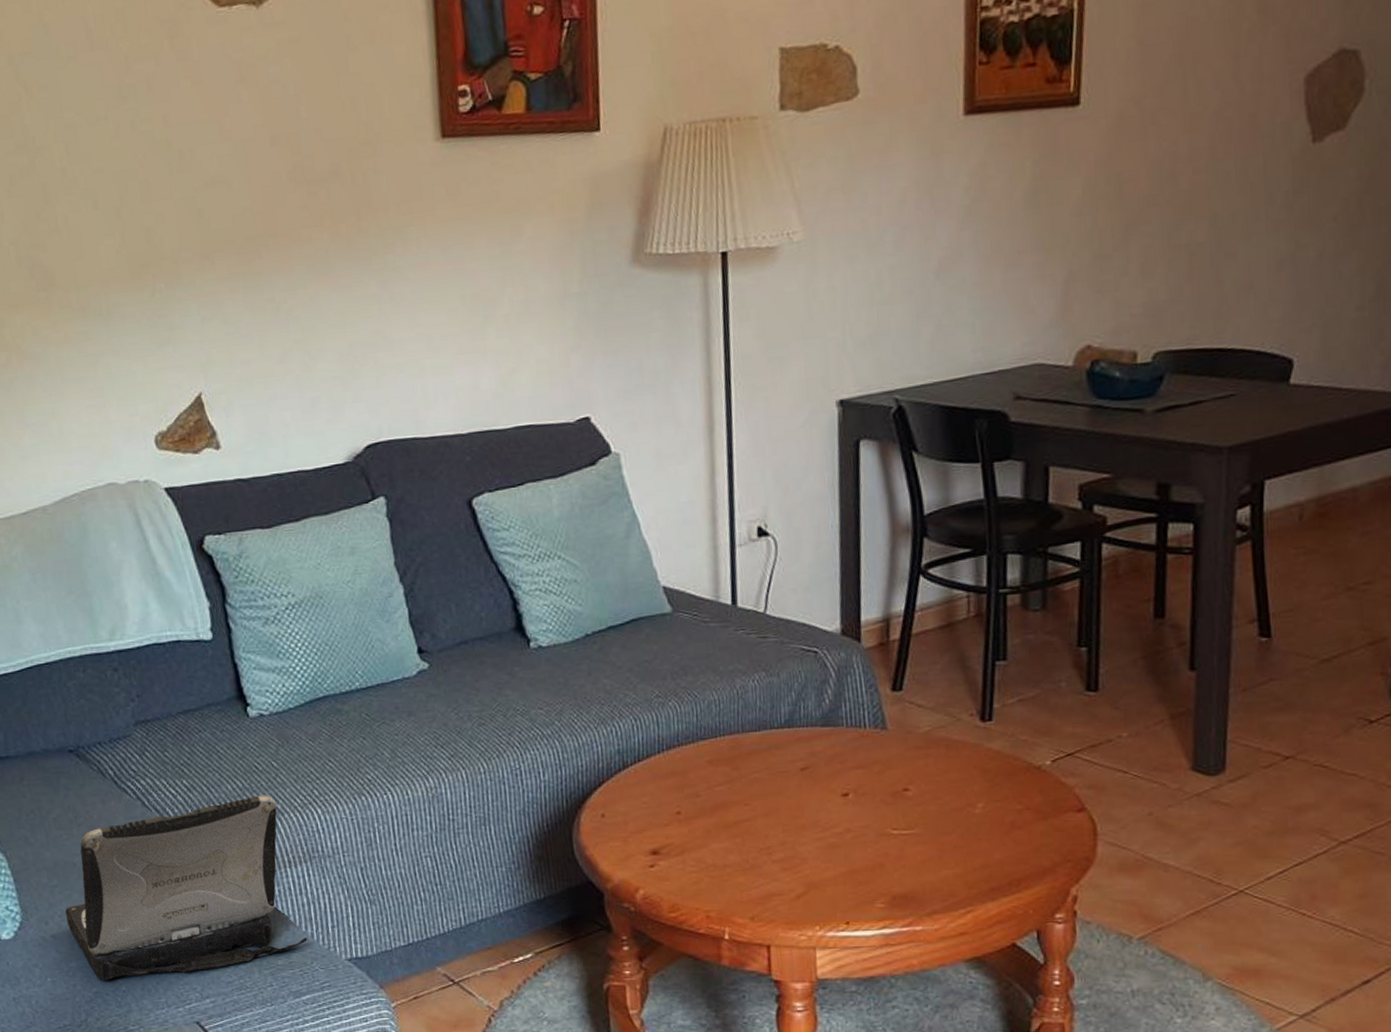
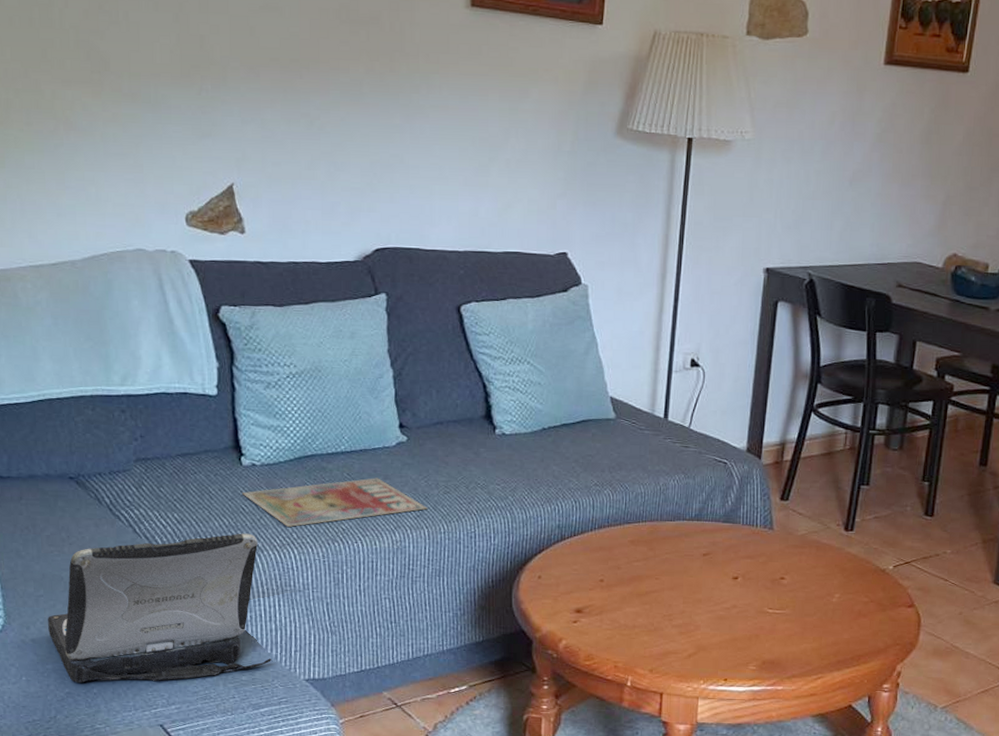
magazine: none [252,715,462,783] -> present [241,478,428,527]

